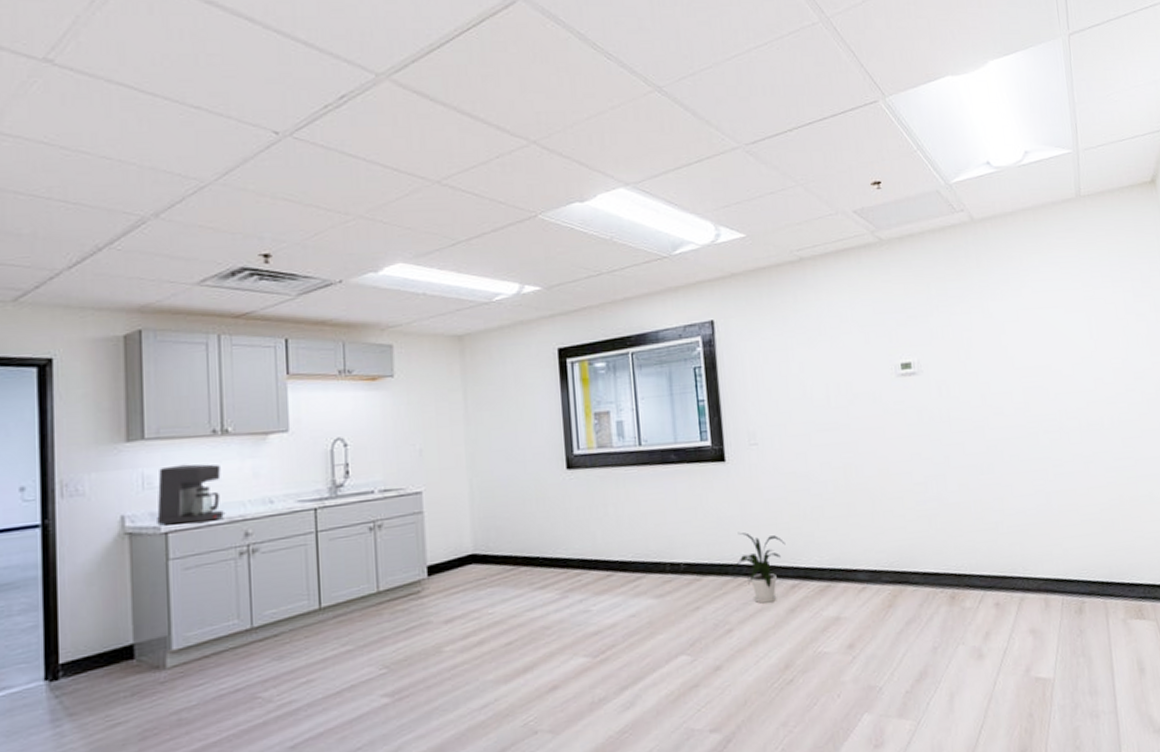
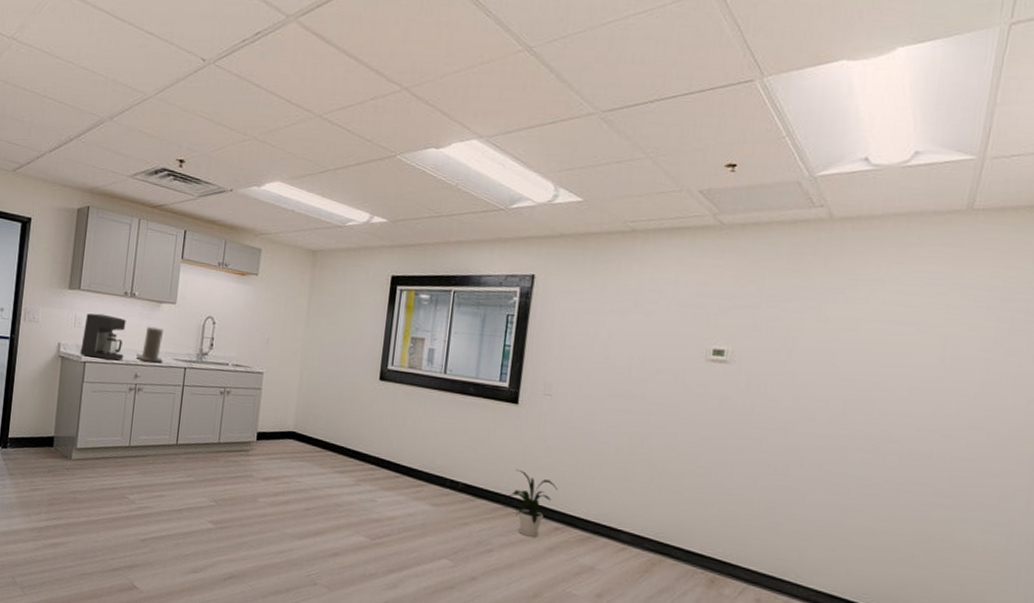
paper towel: none [241,465,282,513] -> present [135,326,163,363]

